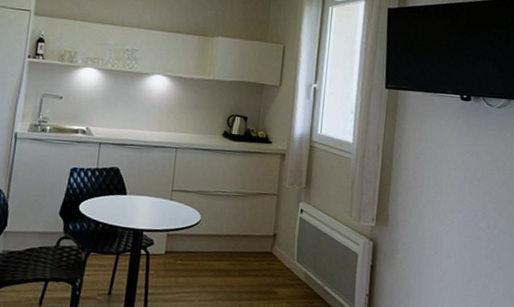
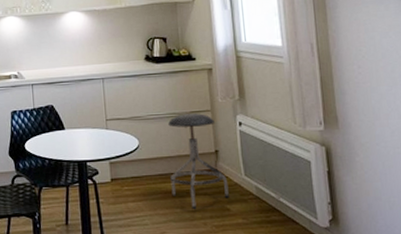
stool: none [224,194,280,291] -> present [168,113,229,210]

